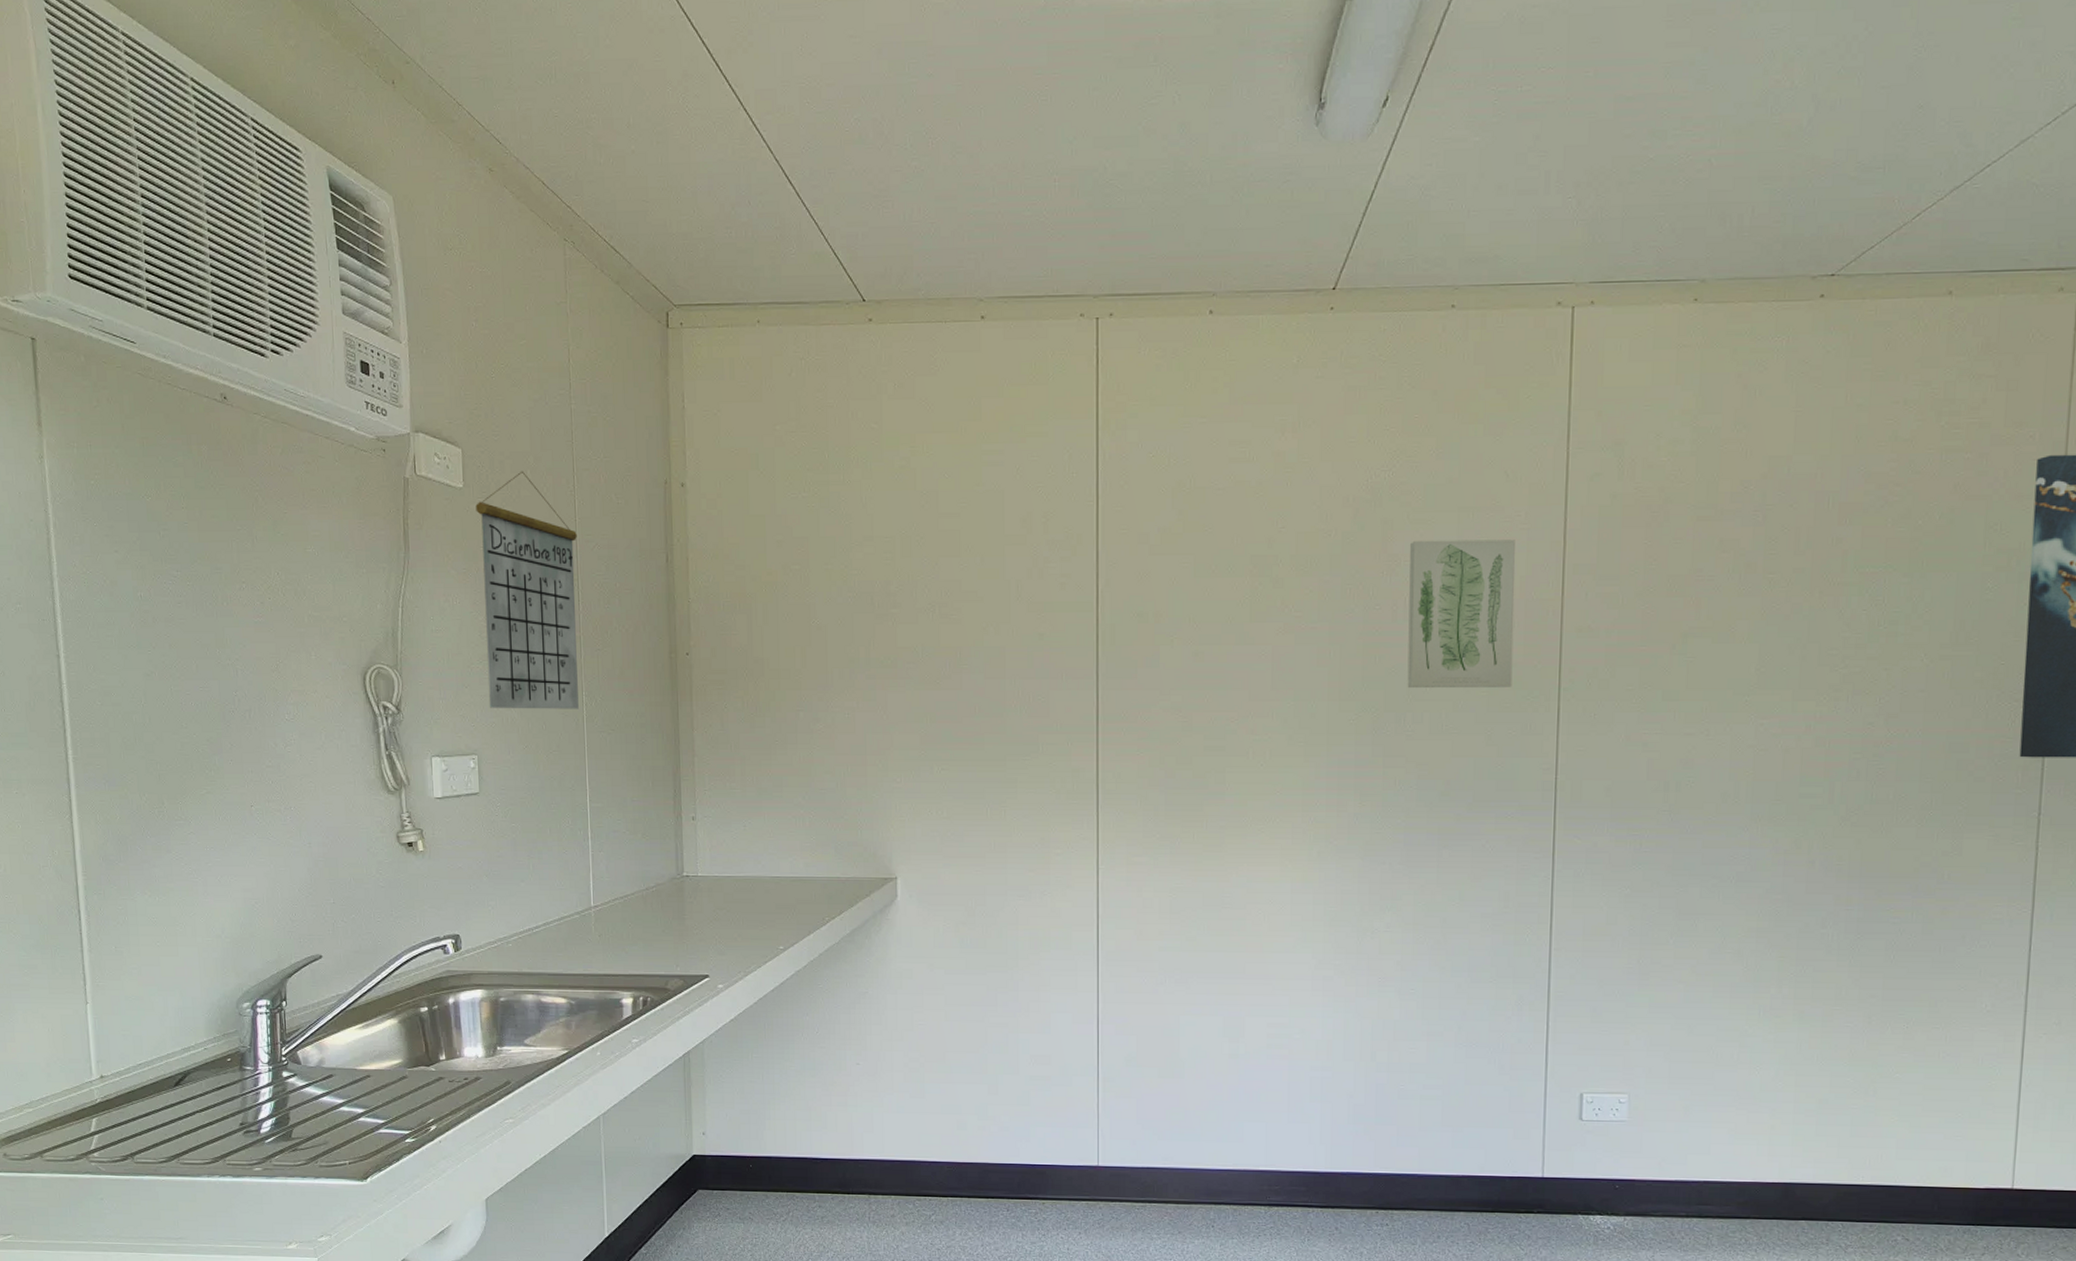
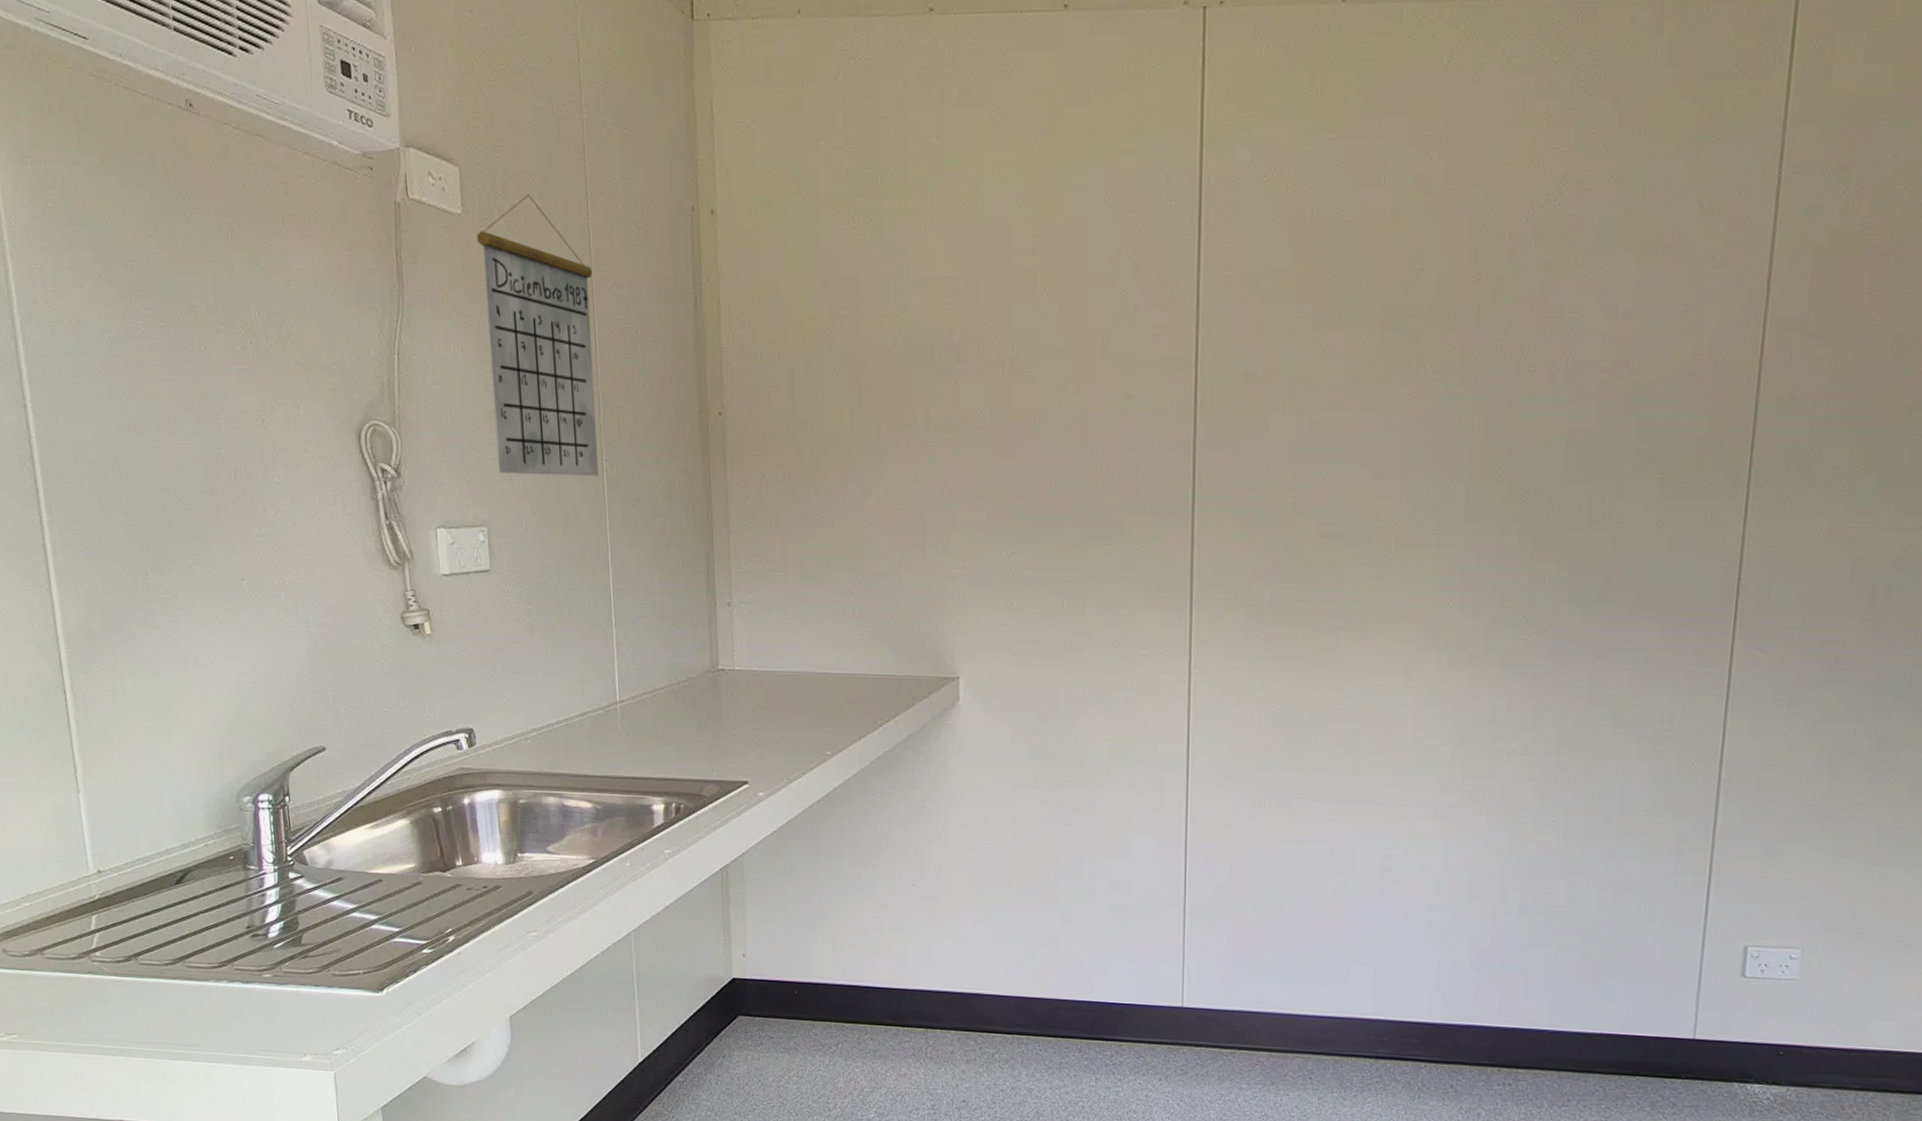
wall art: present [1407,539,1515,689] -> none [1564,287,1707,469]

